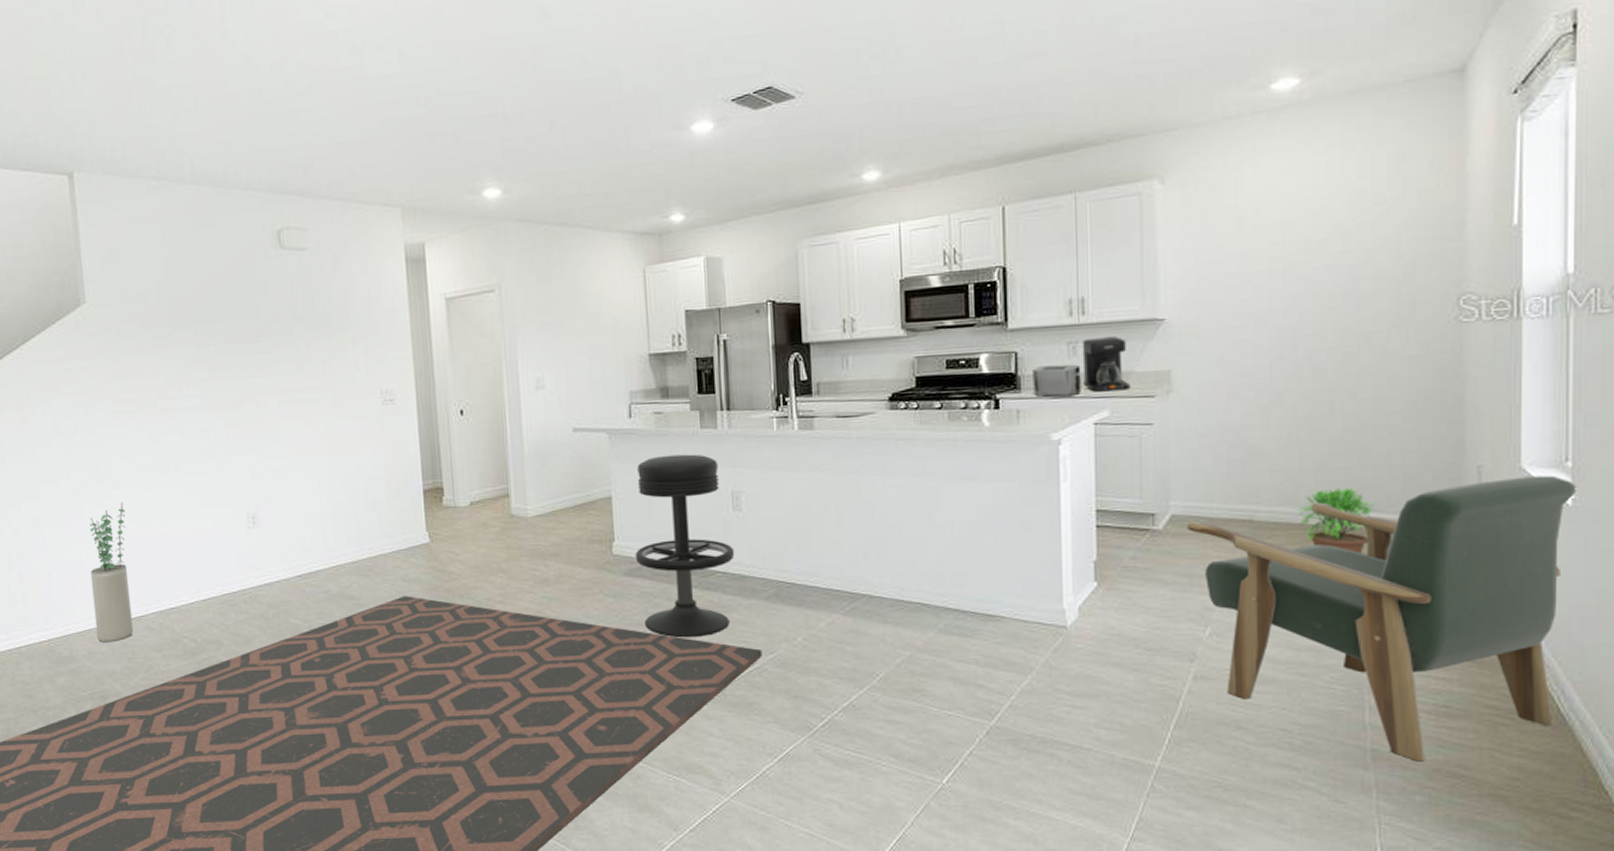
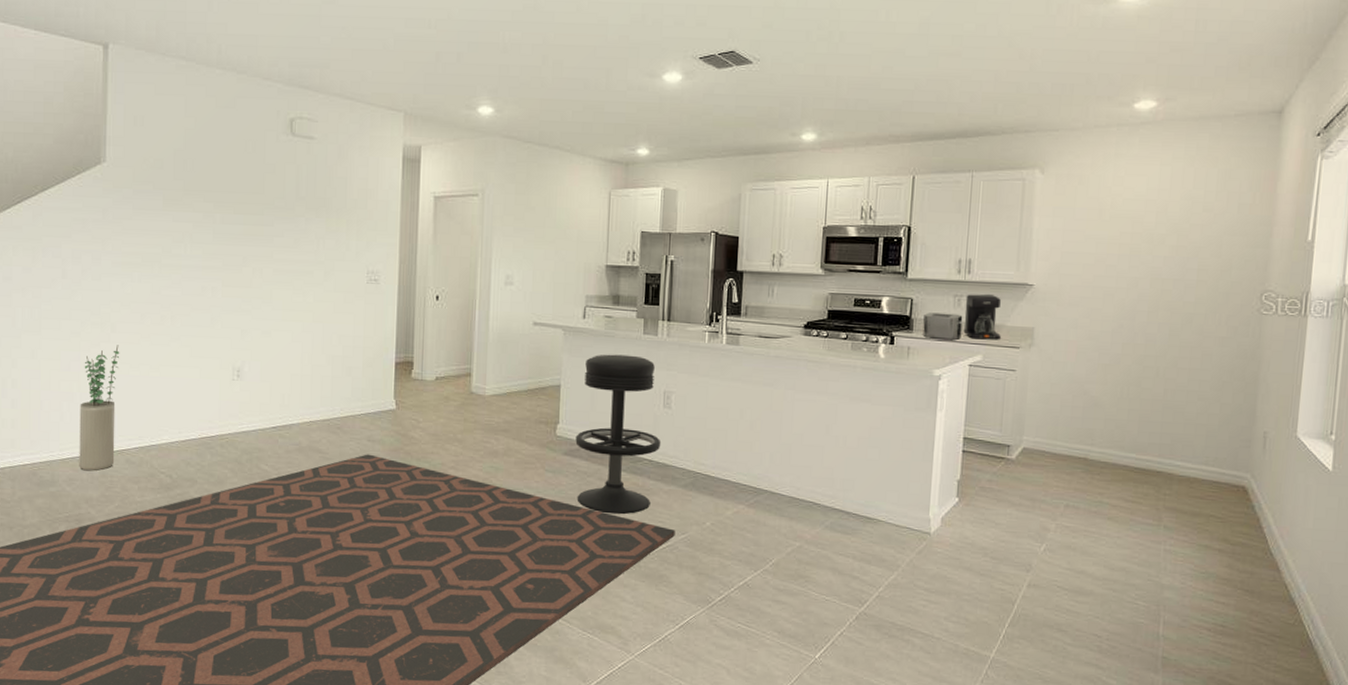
armchair: present [1185,475,1577,762] -> none [1033,444,1337,670]
potted plant: present [1296,487,1382,553] -> none [1121,438,1188,494]

